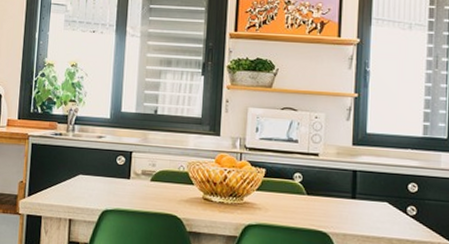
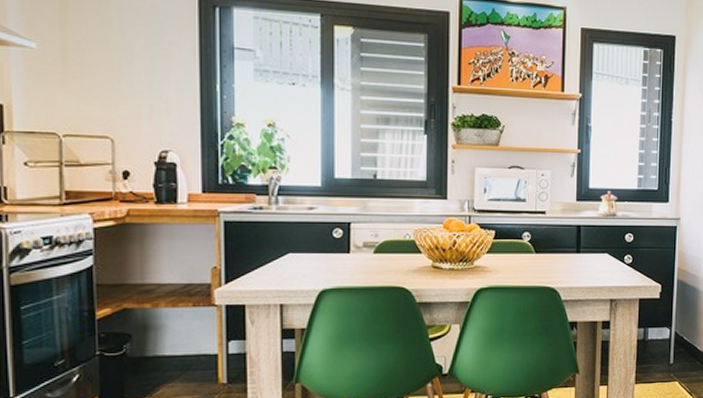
teapot: none [377,137,400,163] -> present [598,191,618,215]

